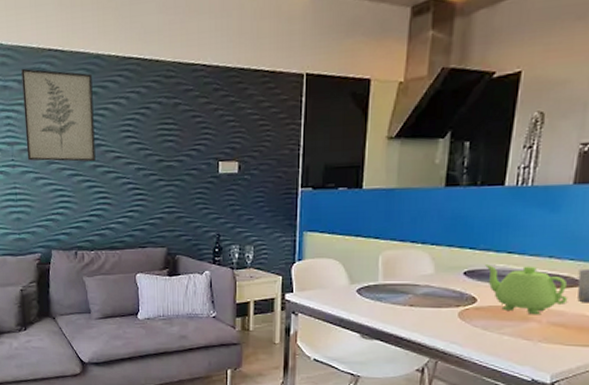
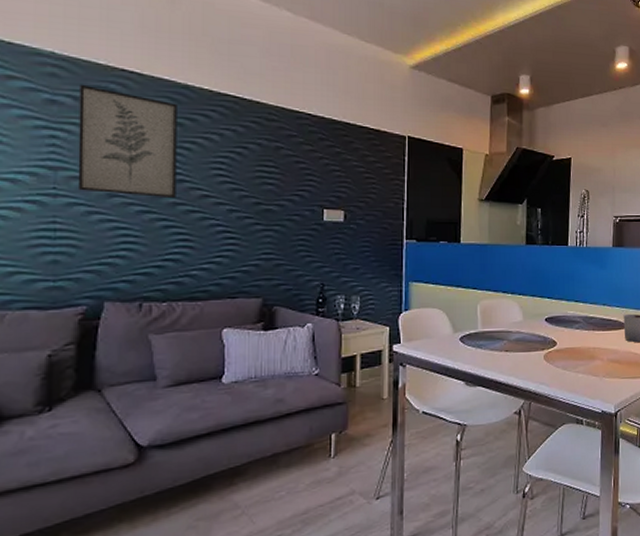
teapot: present [485,264,568,315] -> none [560,312,619,354]

